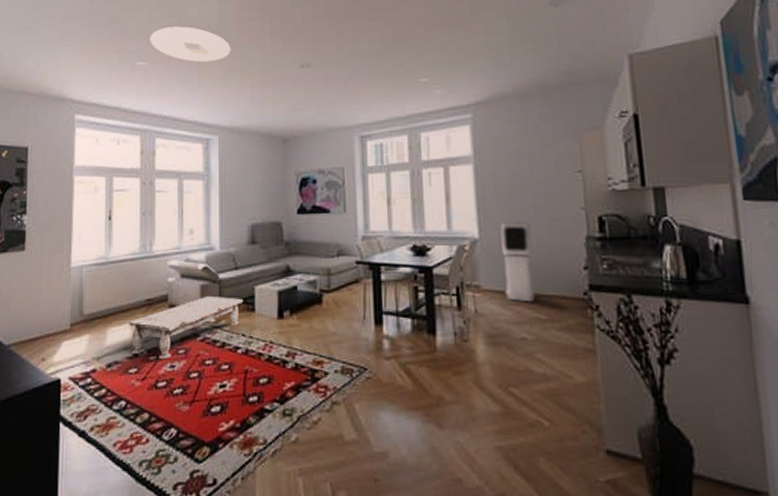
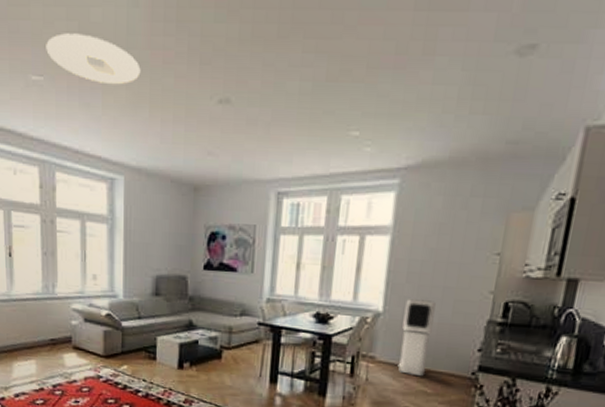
coffee table: present [129,295,244,360] -> none [34,341,146,395]

